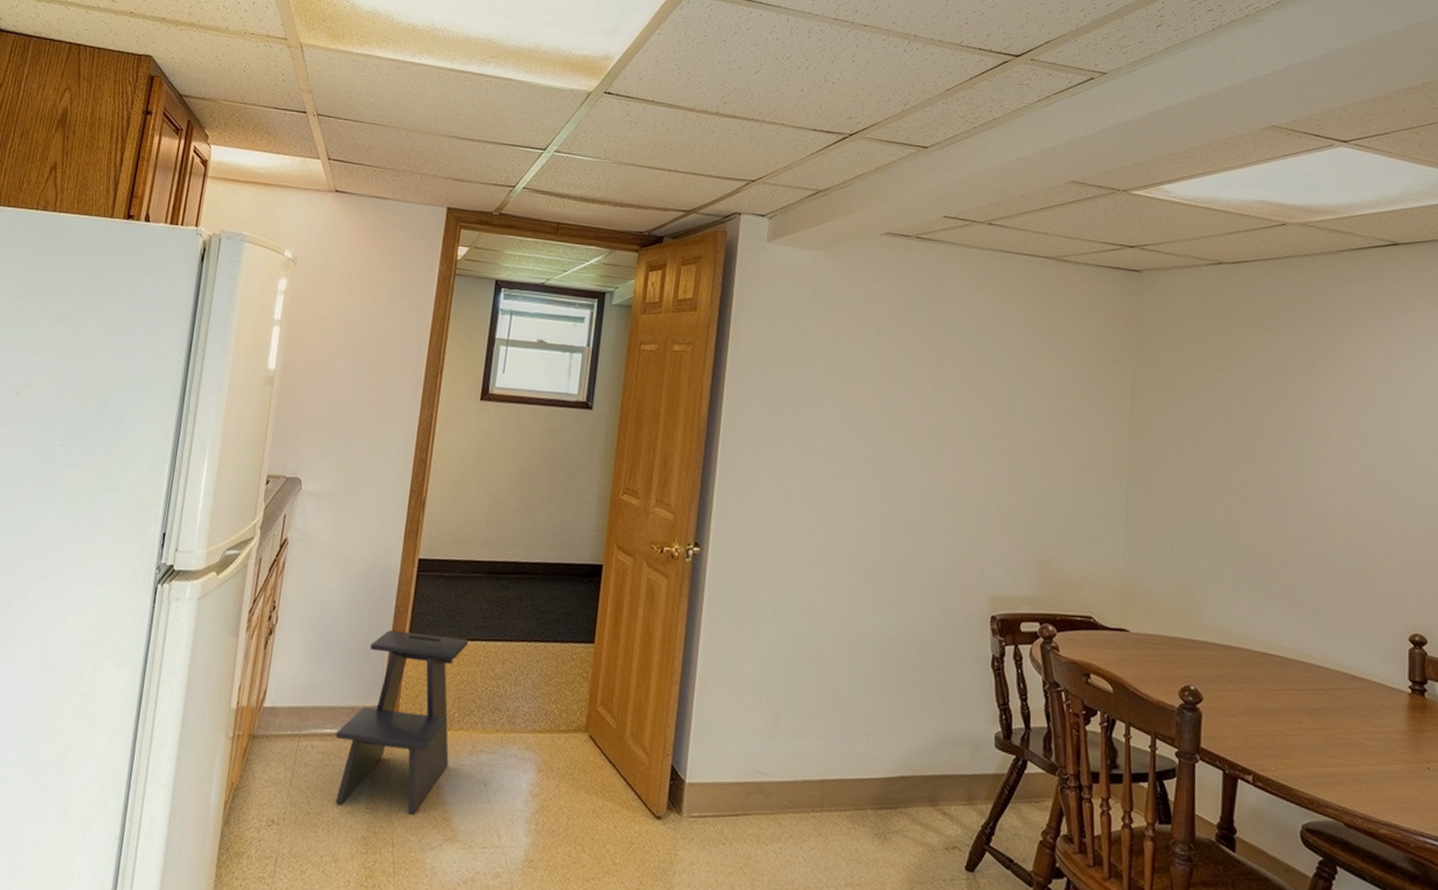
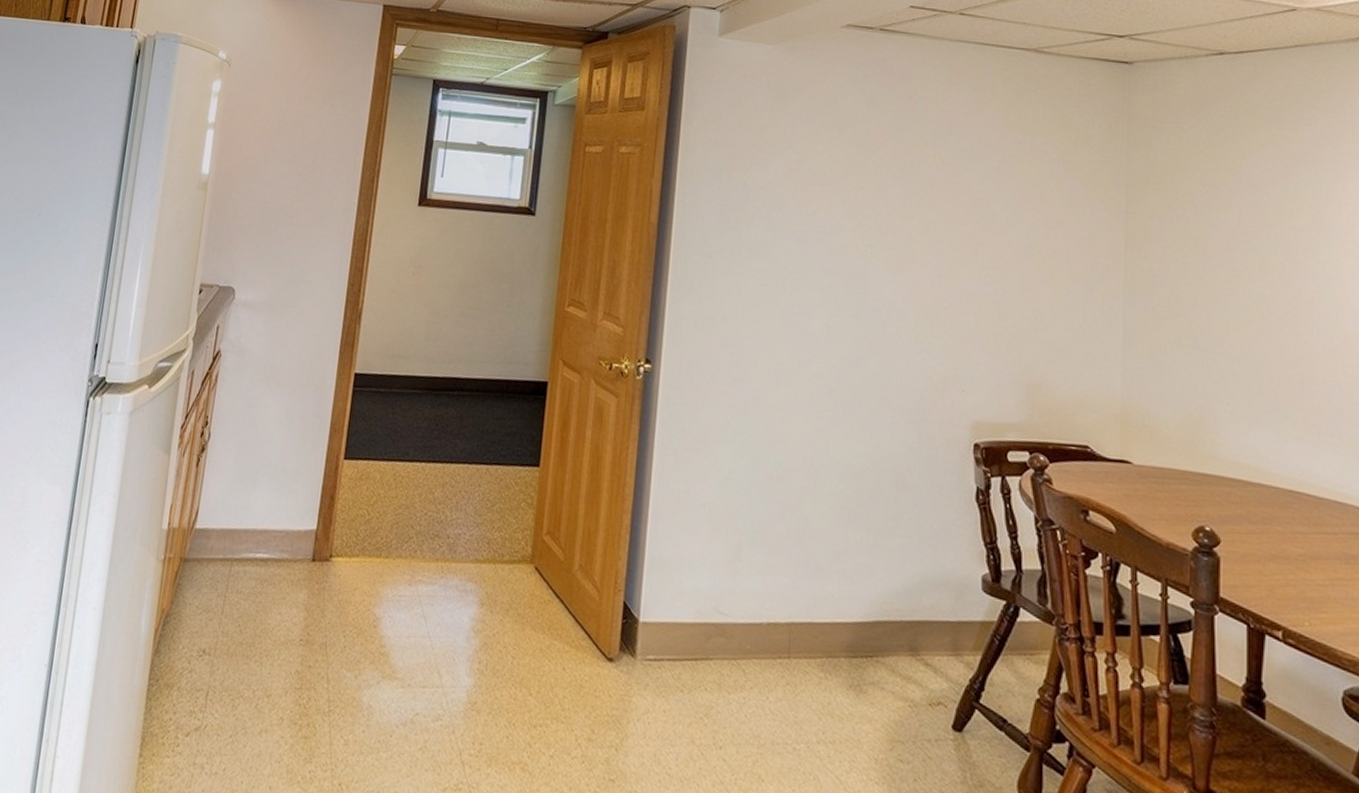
step stool: present [335,630,469,815] -> none [268,449,407,648]

